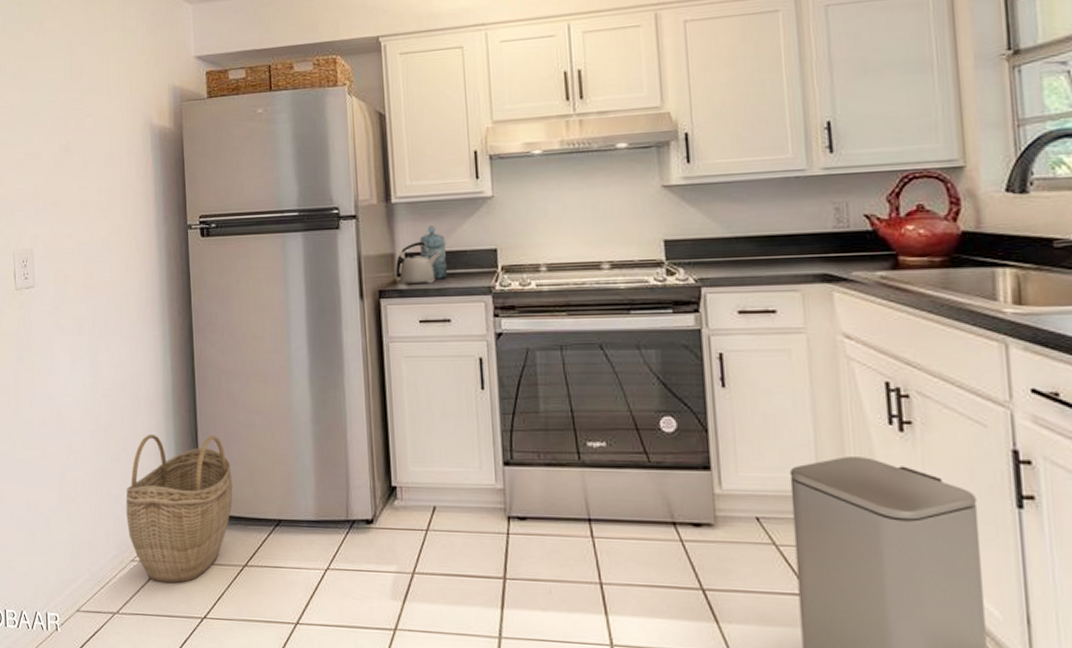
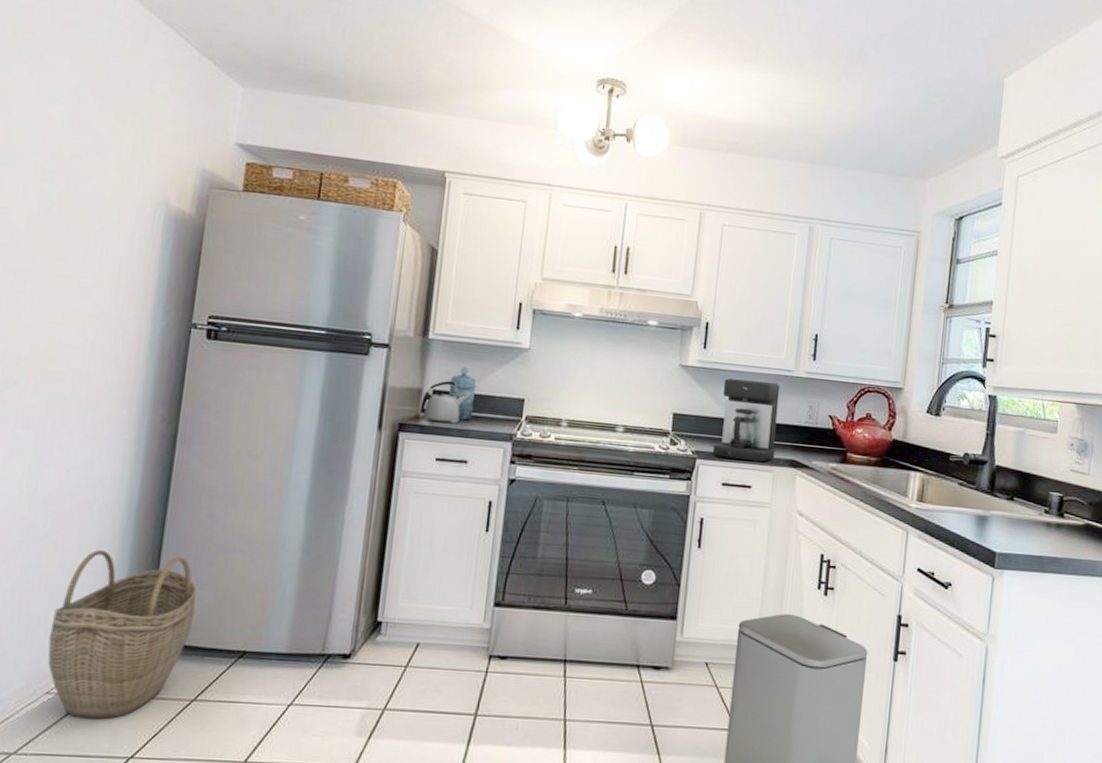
coffee maker: none [719,188,800,284] -> present [712,378,780,463]

